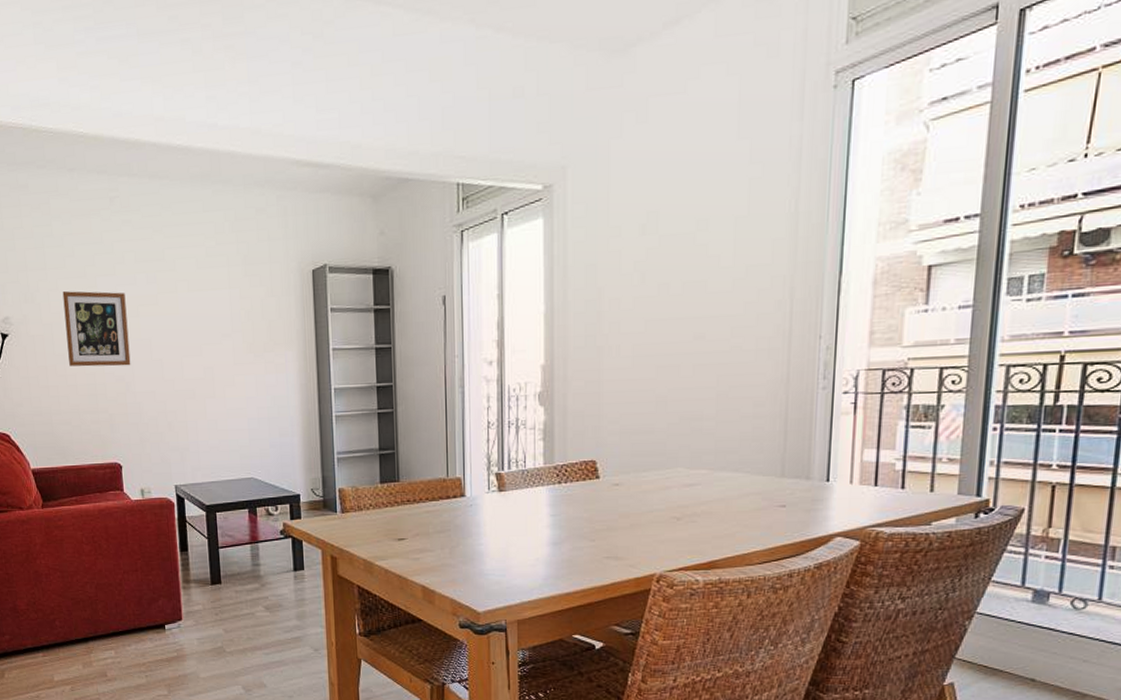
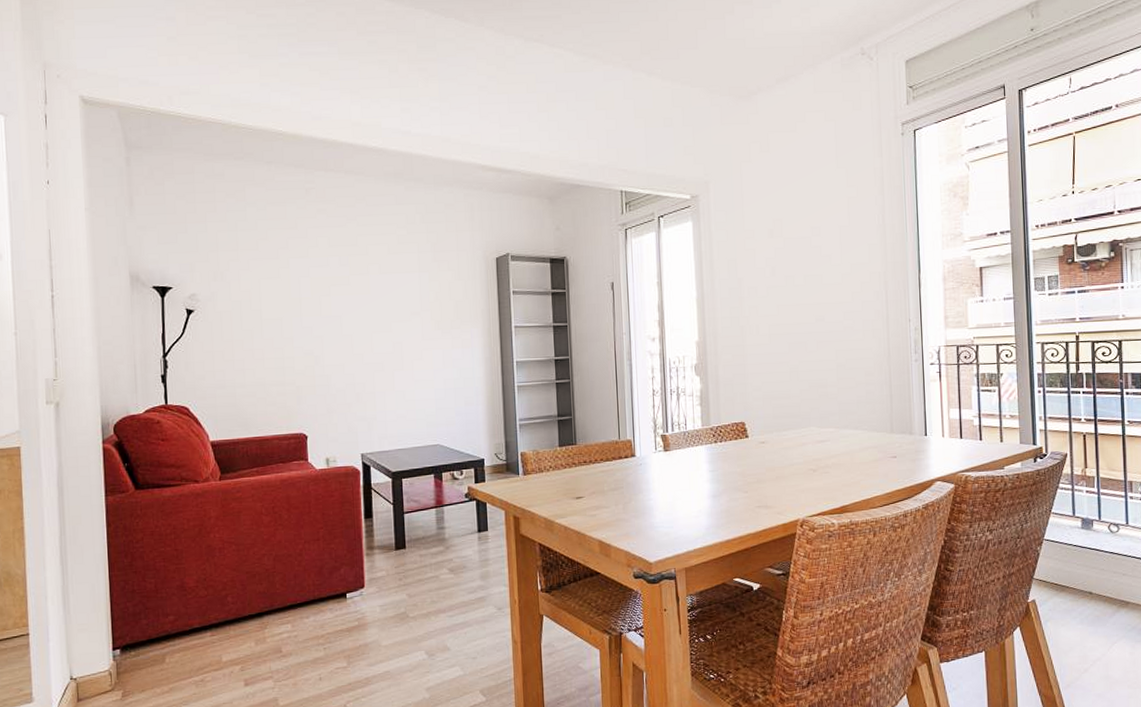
wall art: present [62,291,131,367] -> none [253,271,321,342]

